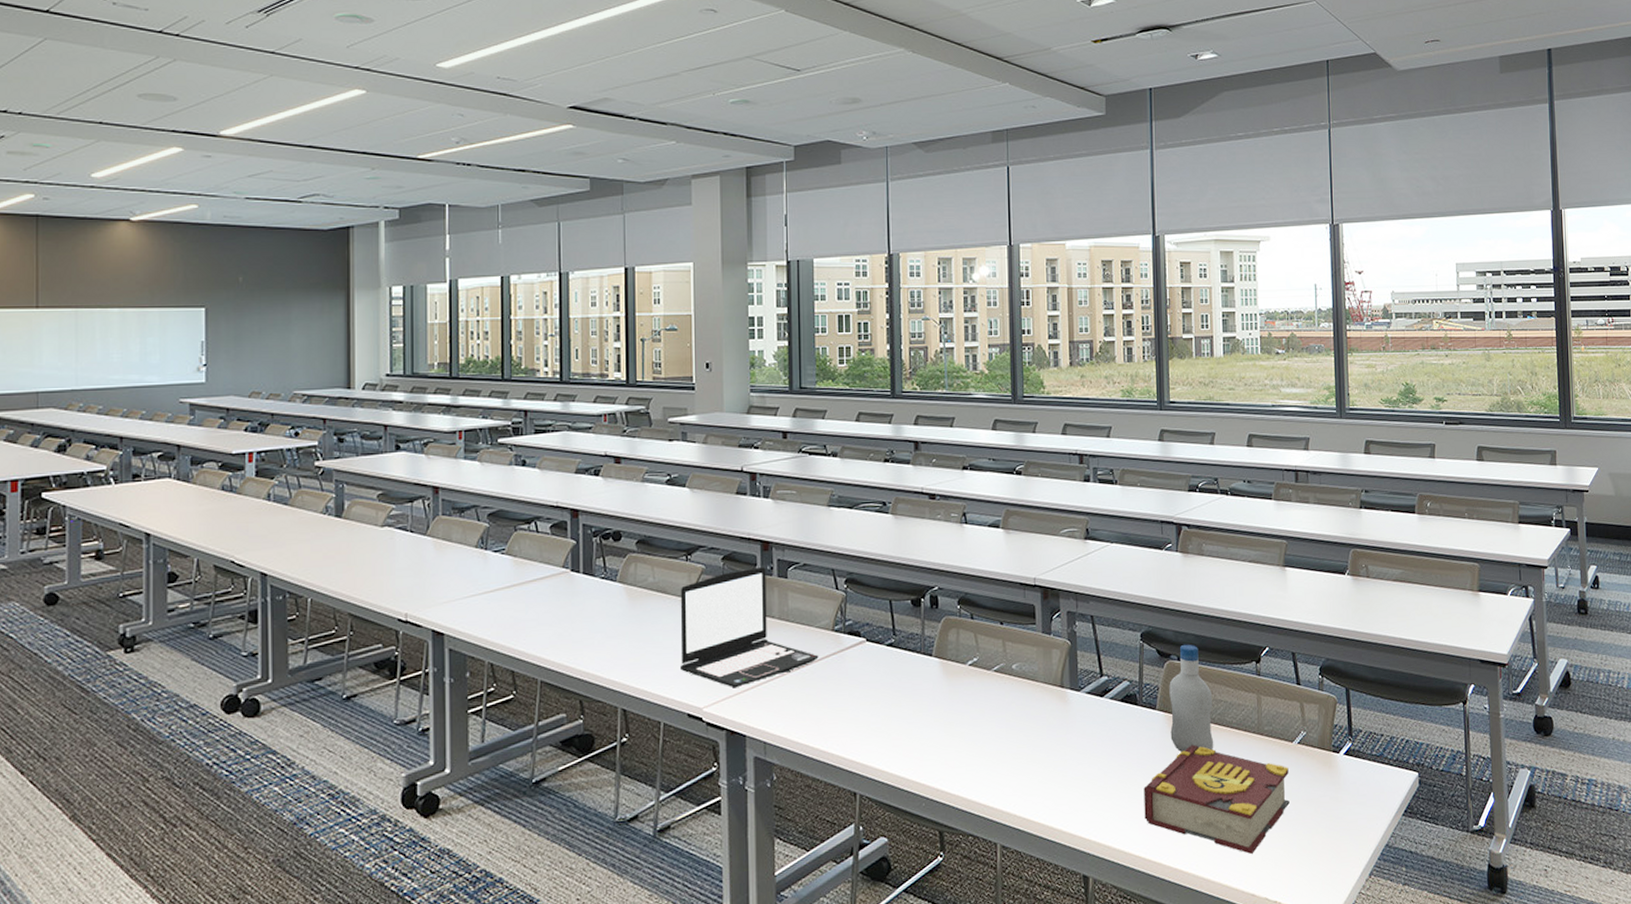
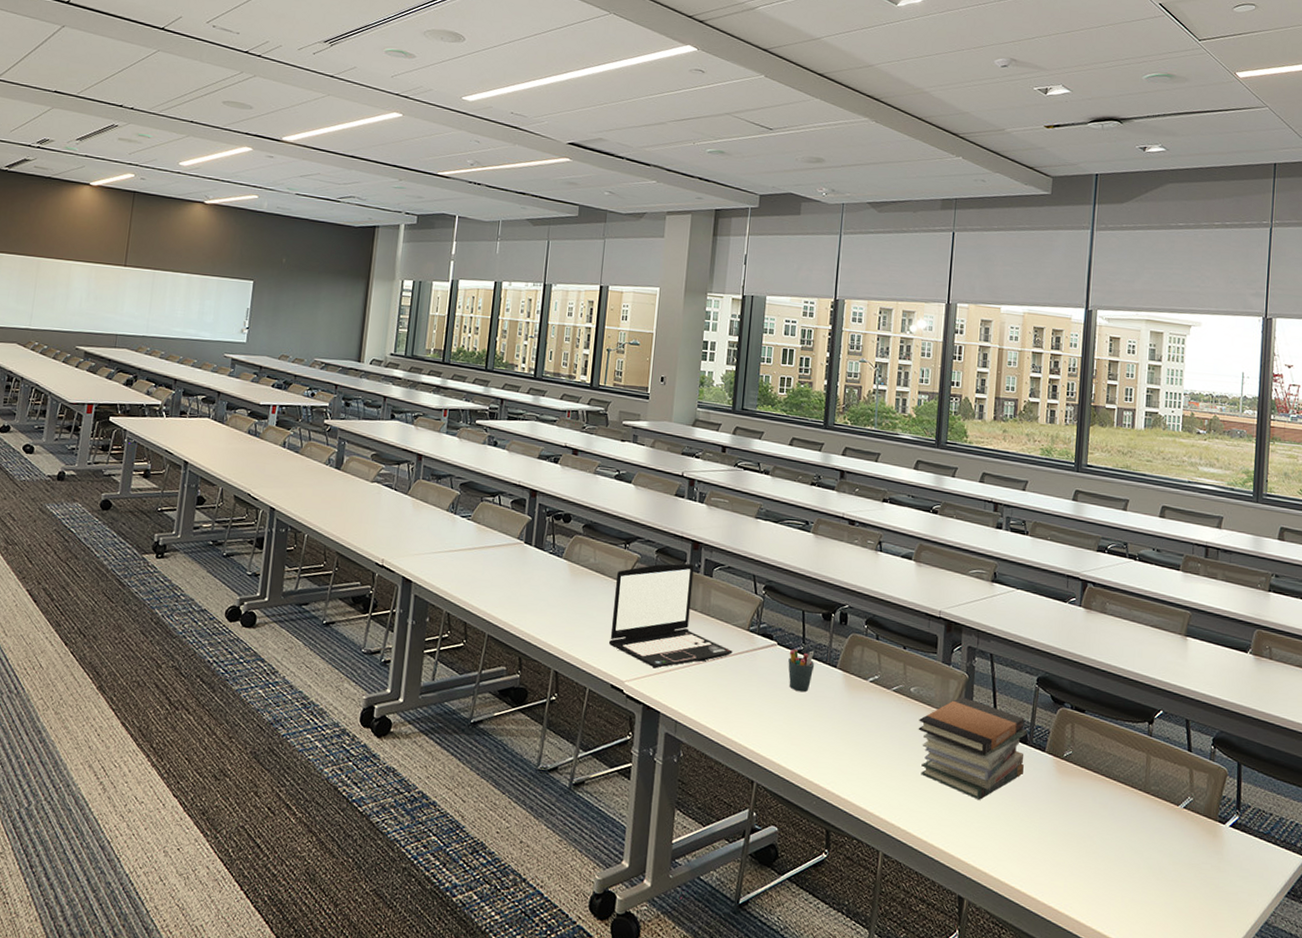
pen holder: none [880,643,909,689] -> present [788,649,815,693]
book stack: none [1024,666,1136,771] -> present [918,697,1027,800]
book: present [1144,744,1290,854] -> none [1023,791,1172,906]
bottle: present [1169,644,1214,752] -> none [1056,694,1102,800]

